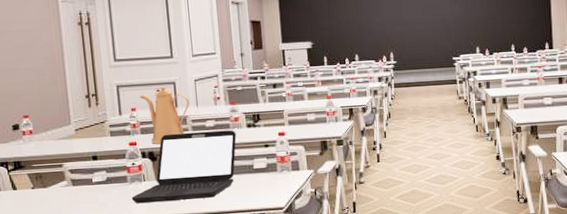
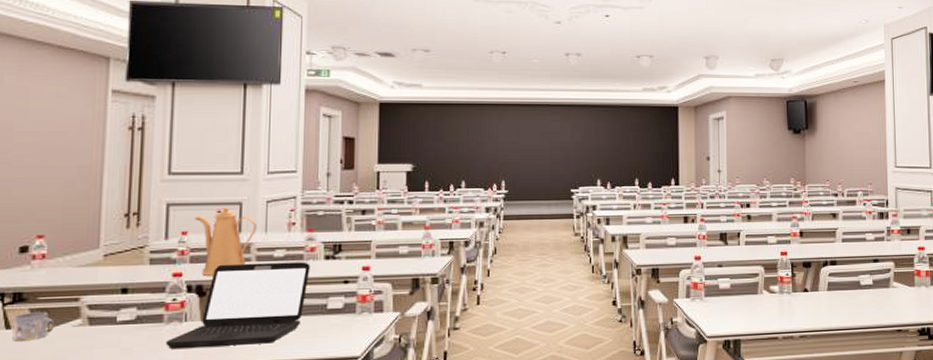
mug: none [17,176,48,199] -> present [12,312,55,342]

